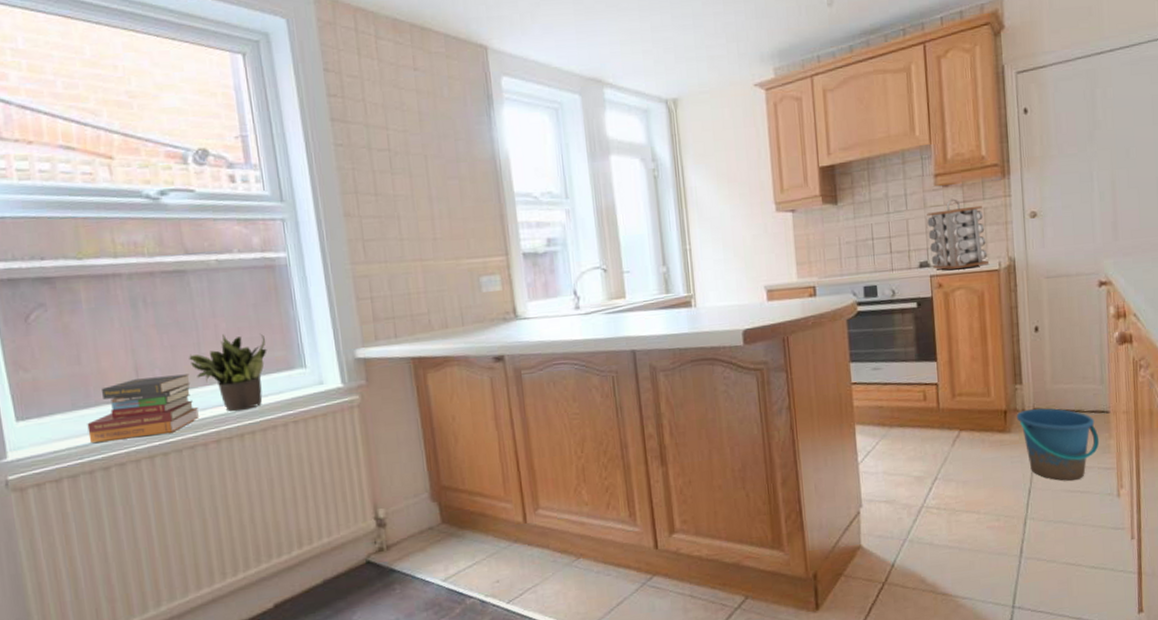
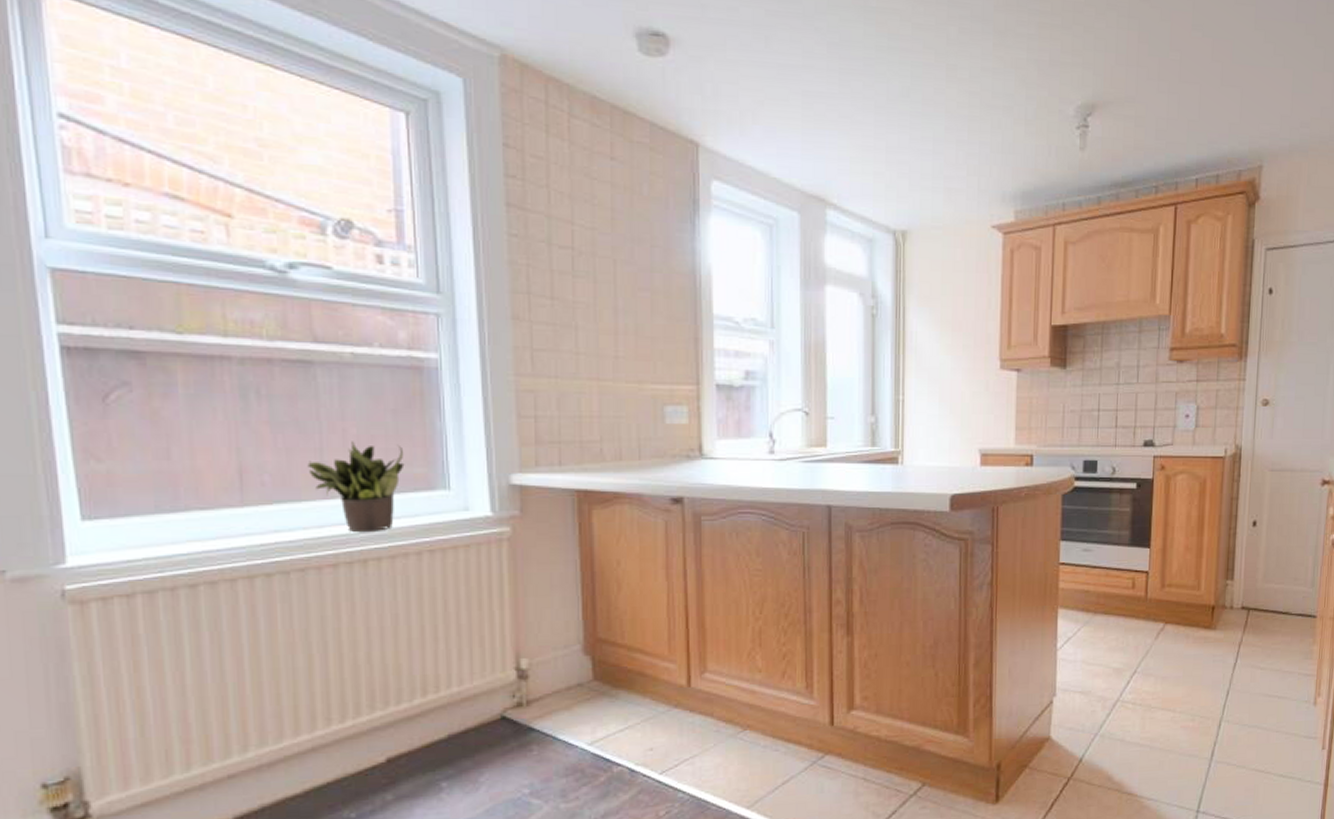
books: present [87,374,200,444] -> none [173,483,316,555]
spice rack: present [927,199,989,271] -> none [1156,376,1215,453]
bucket: present [1016,408,1100,481] -> none [1223,607,1303,685]

